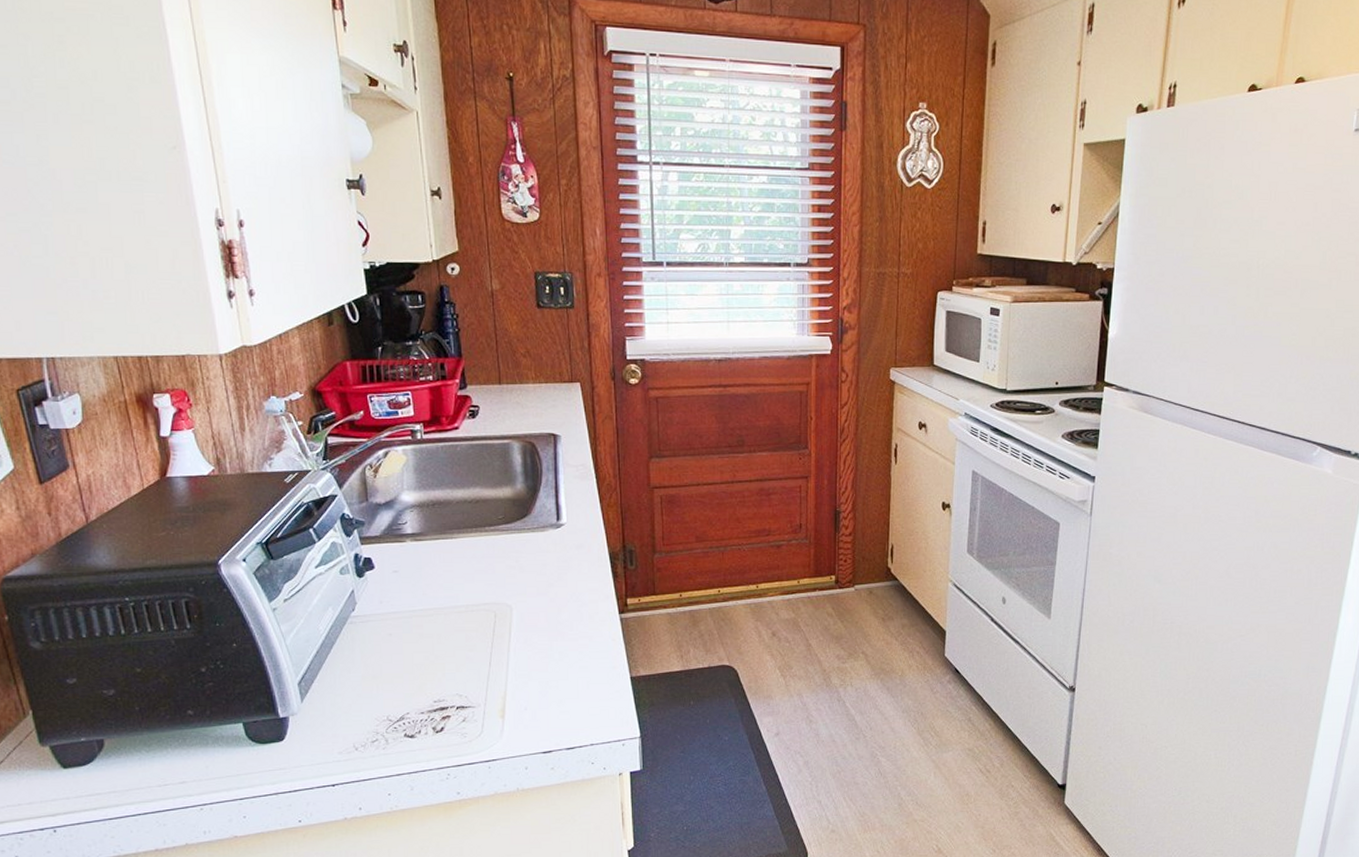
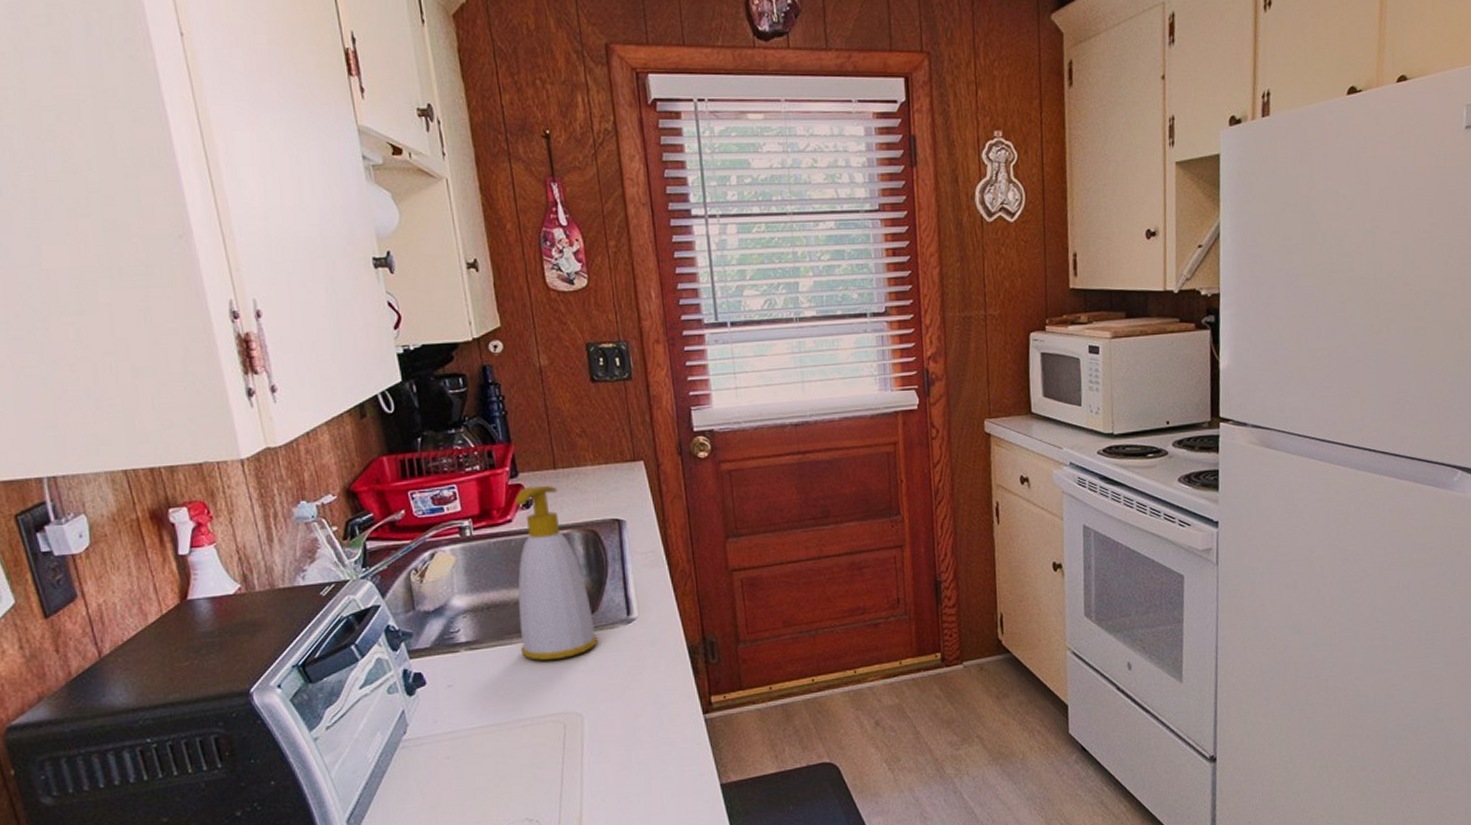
soap bottle: none [460,398,530,556] -> present [515,485,598,661]

